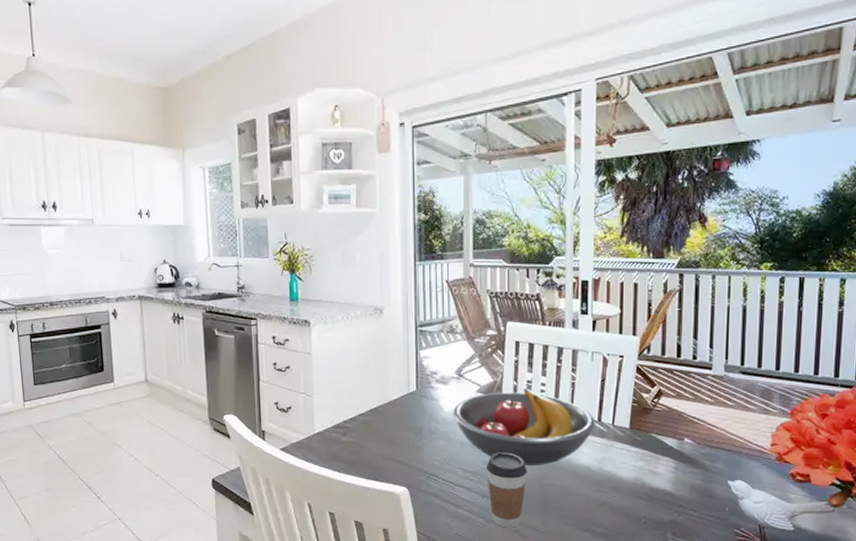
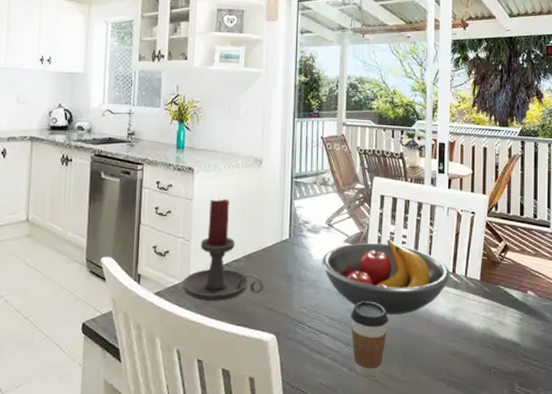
candle holder: none [308,351,393,455] -> present [182,198,264,301]

